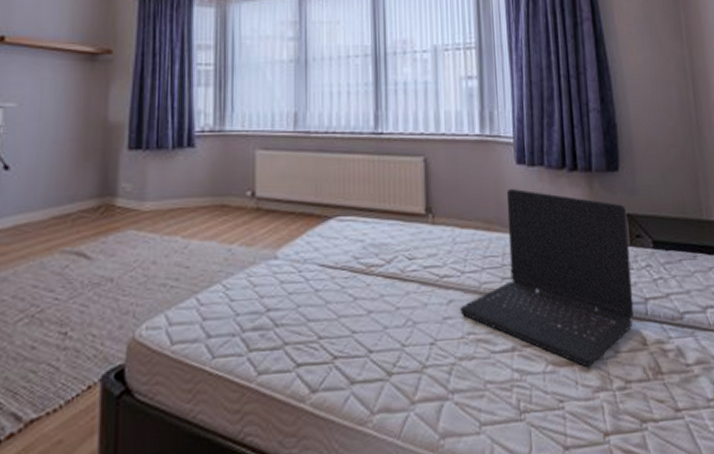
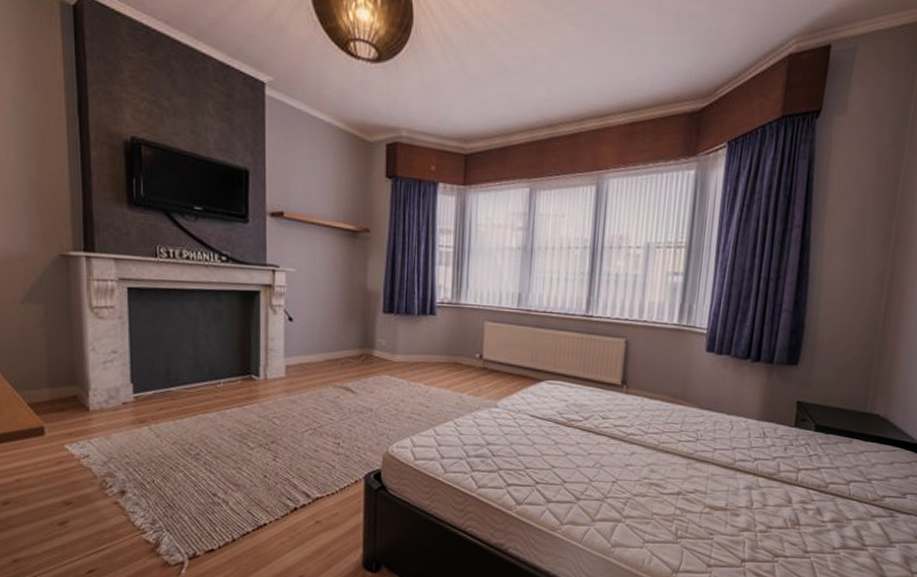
laptop: present [460,189,635,368] -> none [639,372,797,514]

